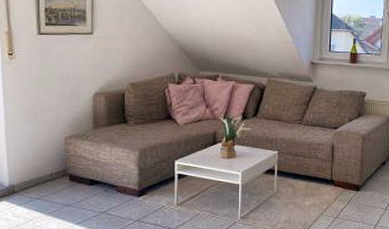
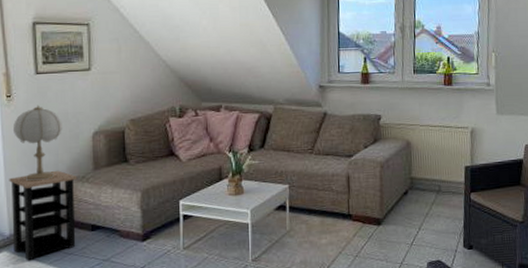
side table: none [9,127,77,211] -> present [9,170,77,261]
table lamp: none [15,64,64,137] -> present [14,105,62,182]

